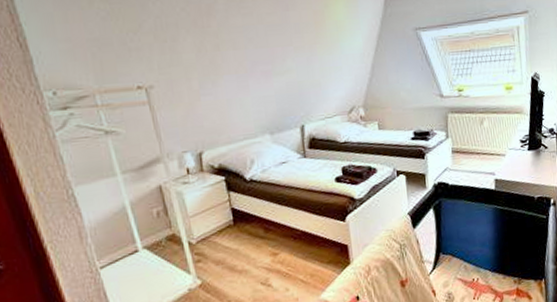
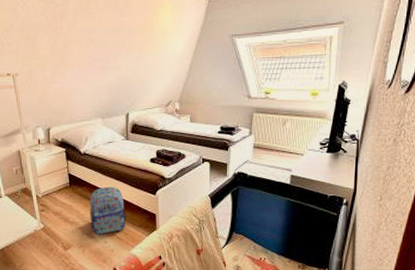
backpack: none [262,217,312,281] -> present [89,186,126,234]

